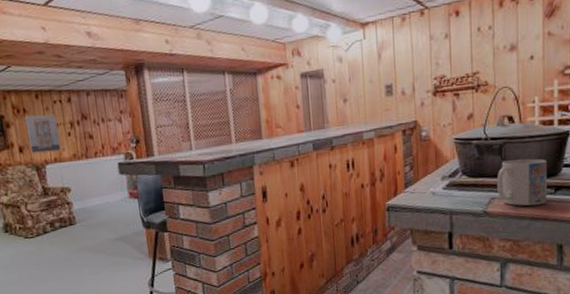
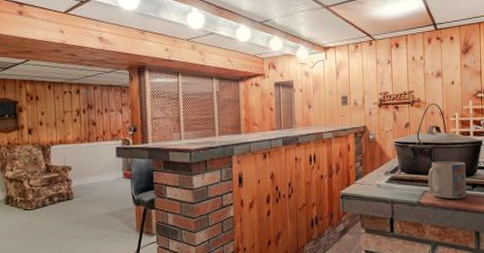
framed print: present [24,115,61,153] -> none [36,102,66,135]

